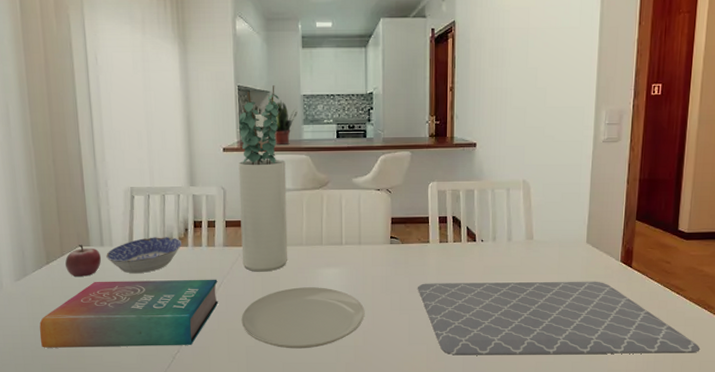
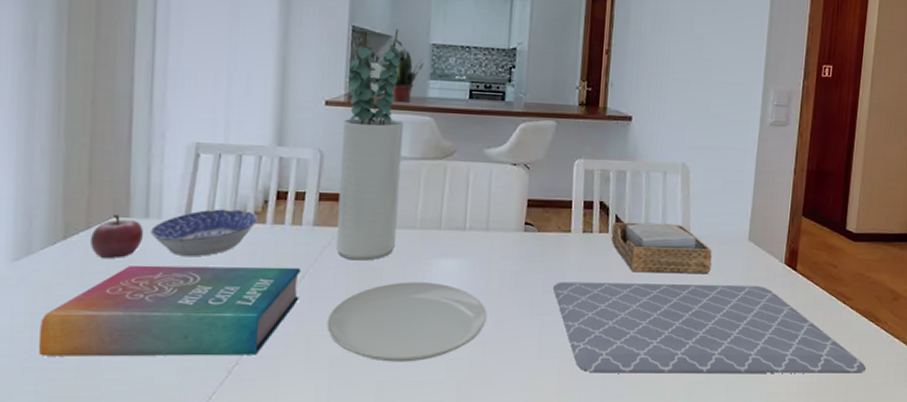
napkin holder: none [464,232,554,274] -> present [611,222,712,275]

